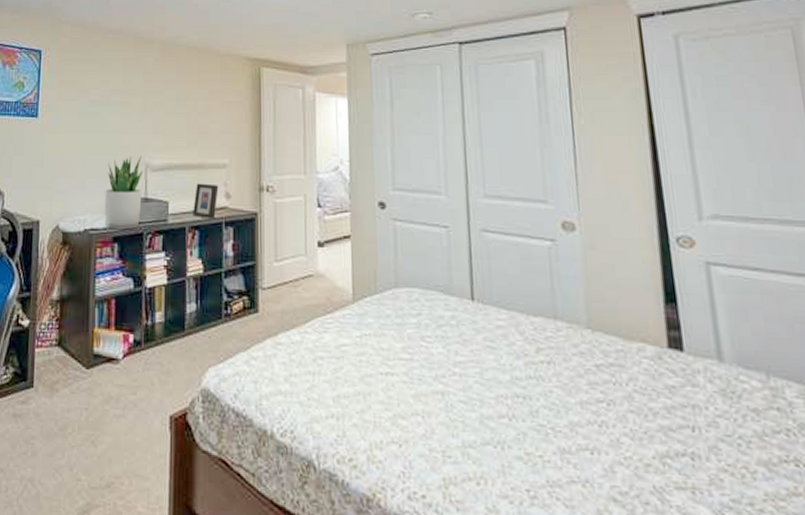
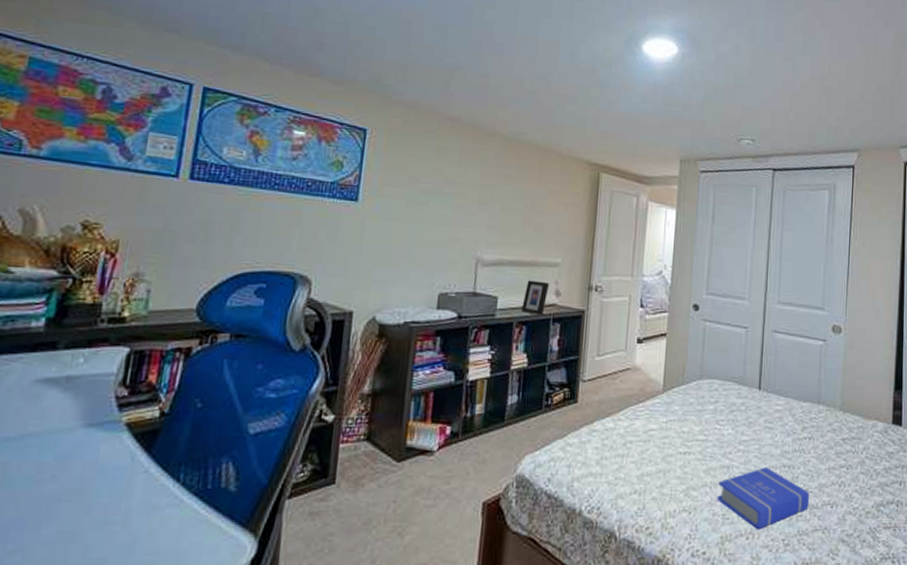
planter: present [104,155,143,230] -> none [428,249,473,324]
book: none [432,396,558,475] -> present [717,467,809,530]

